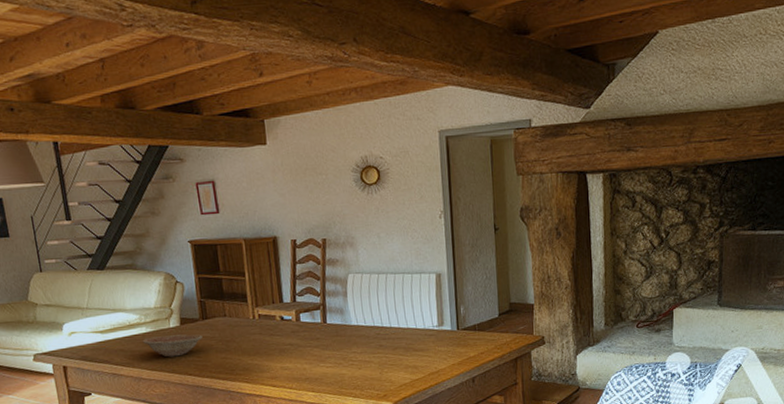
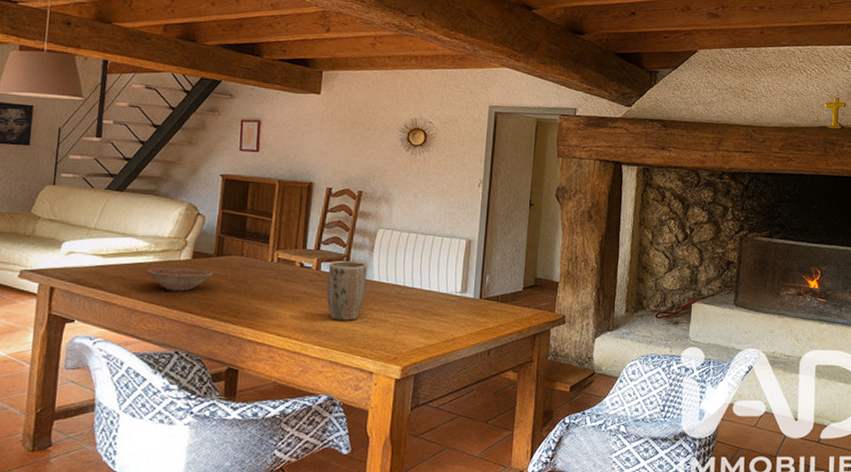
plant pot: none [308,308,347,367] -> present [326,261,367,321]

